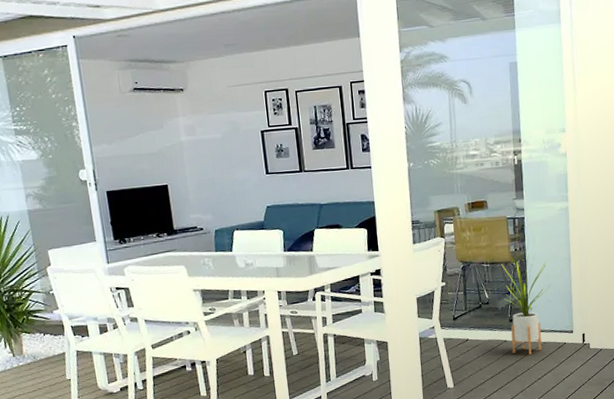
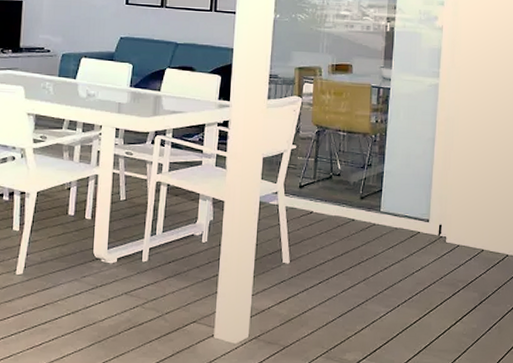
house plant: present [498,254,551,355] -> none [355,128,410,239]

